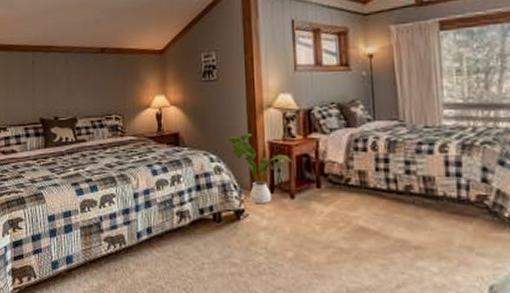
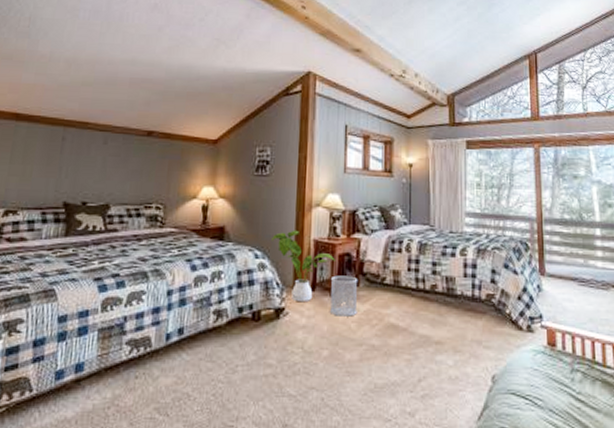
wastebasket: none [289,177,321,219] -> present [330,275,358,317]

